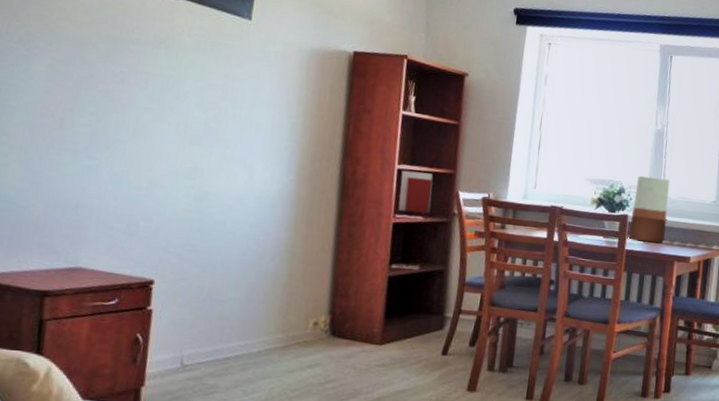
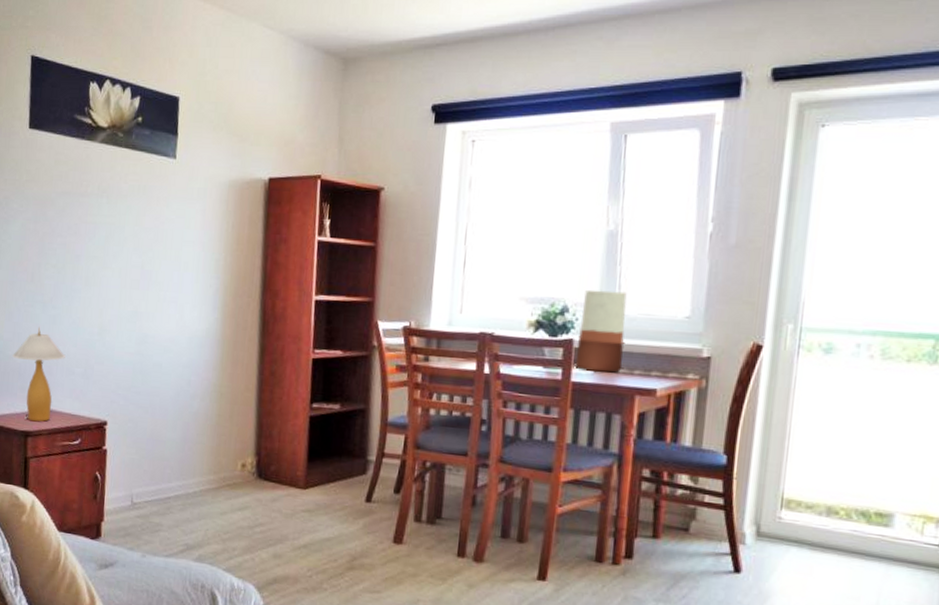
table lamp: none [28,177,103,281] -> present [12,326,66,422]
books: present [398,170,433,214] -> none [317,301,351,347]

